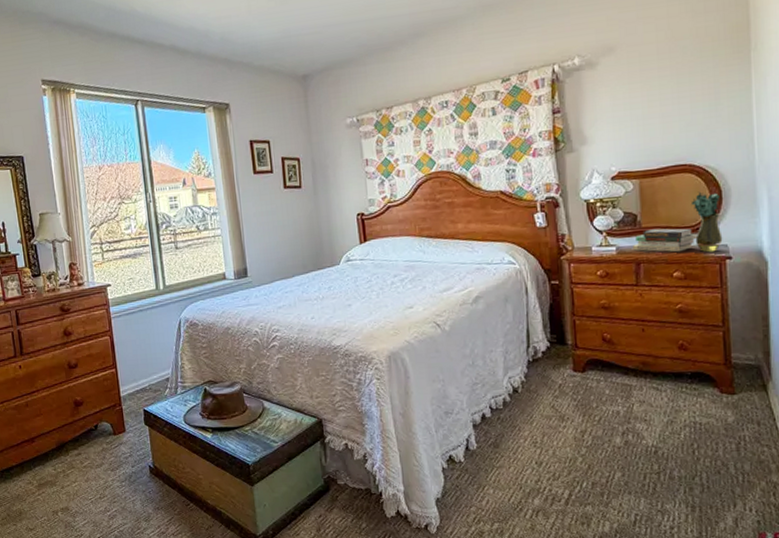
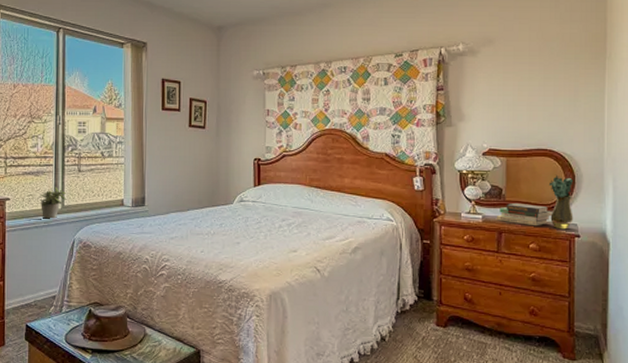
potted plant: none [140,267,167,301] -> present [40,186,66,219]

